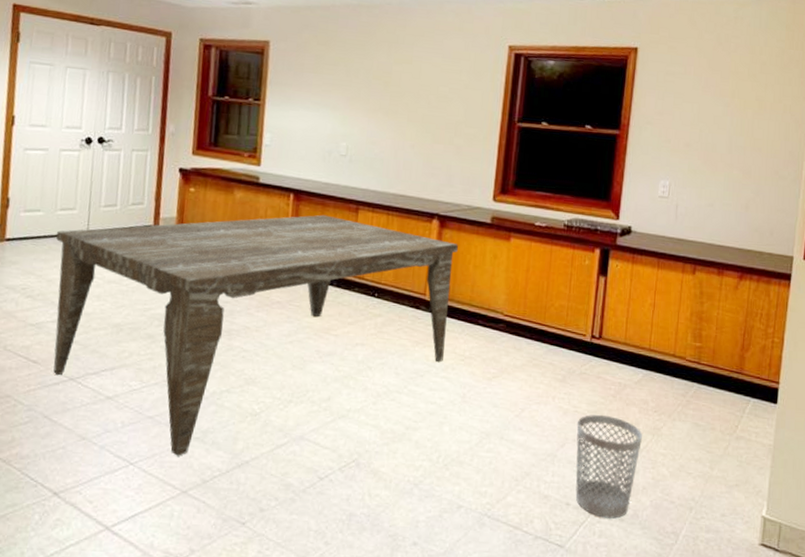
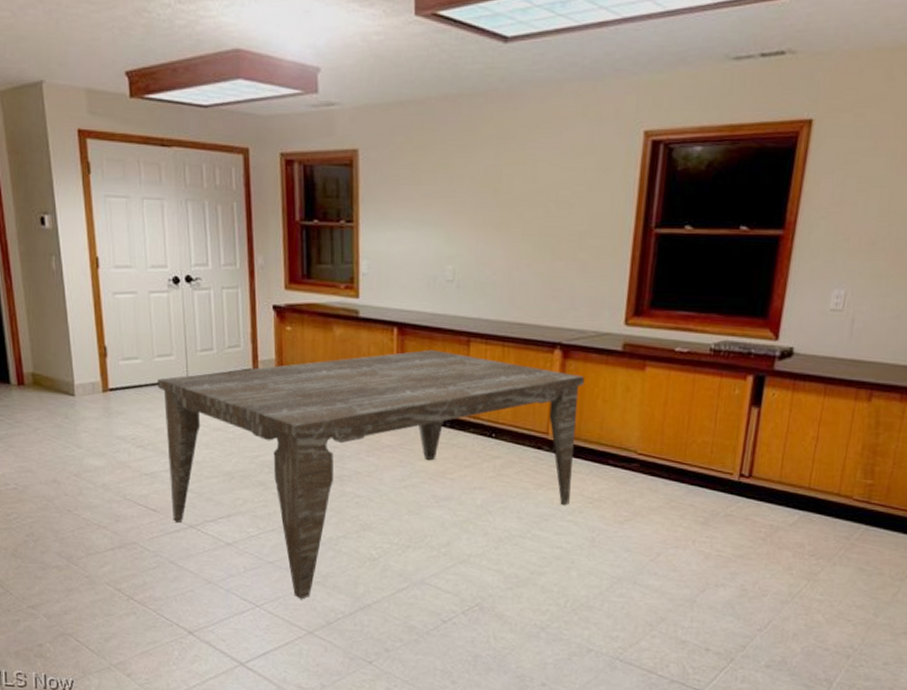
wastebasket: present [575,414,642,519] -> none [716,558,796,665]

